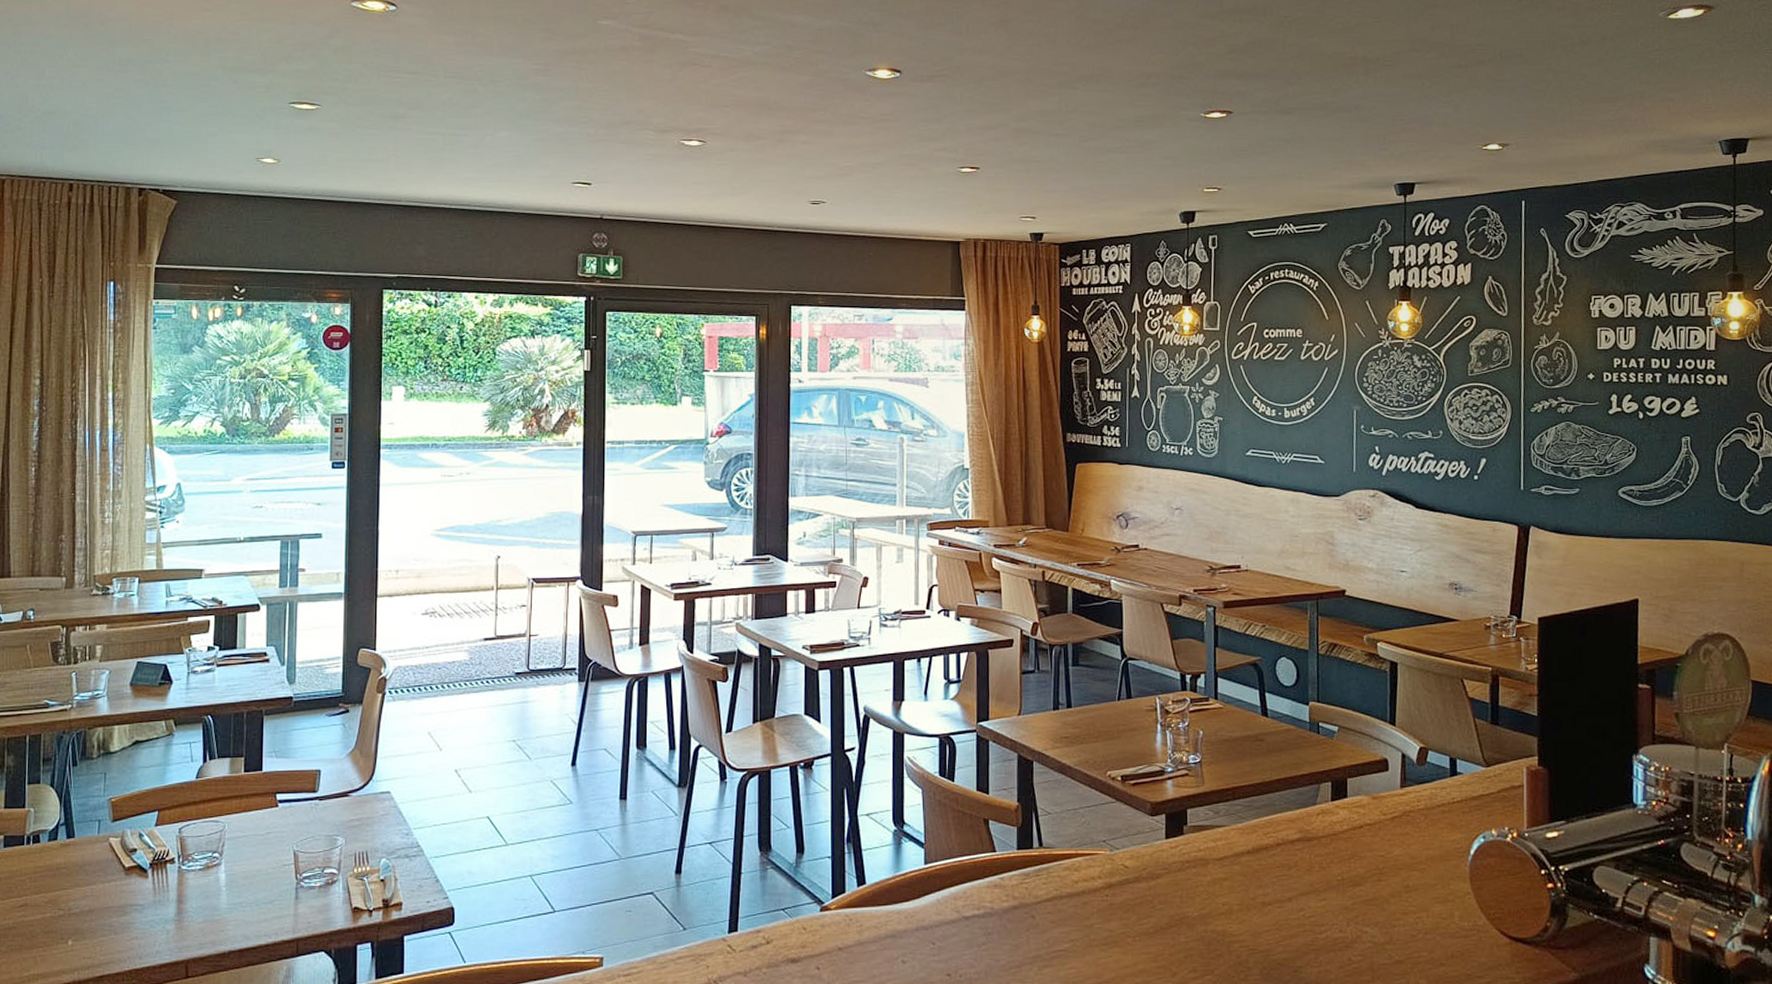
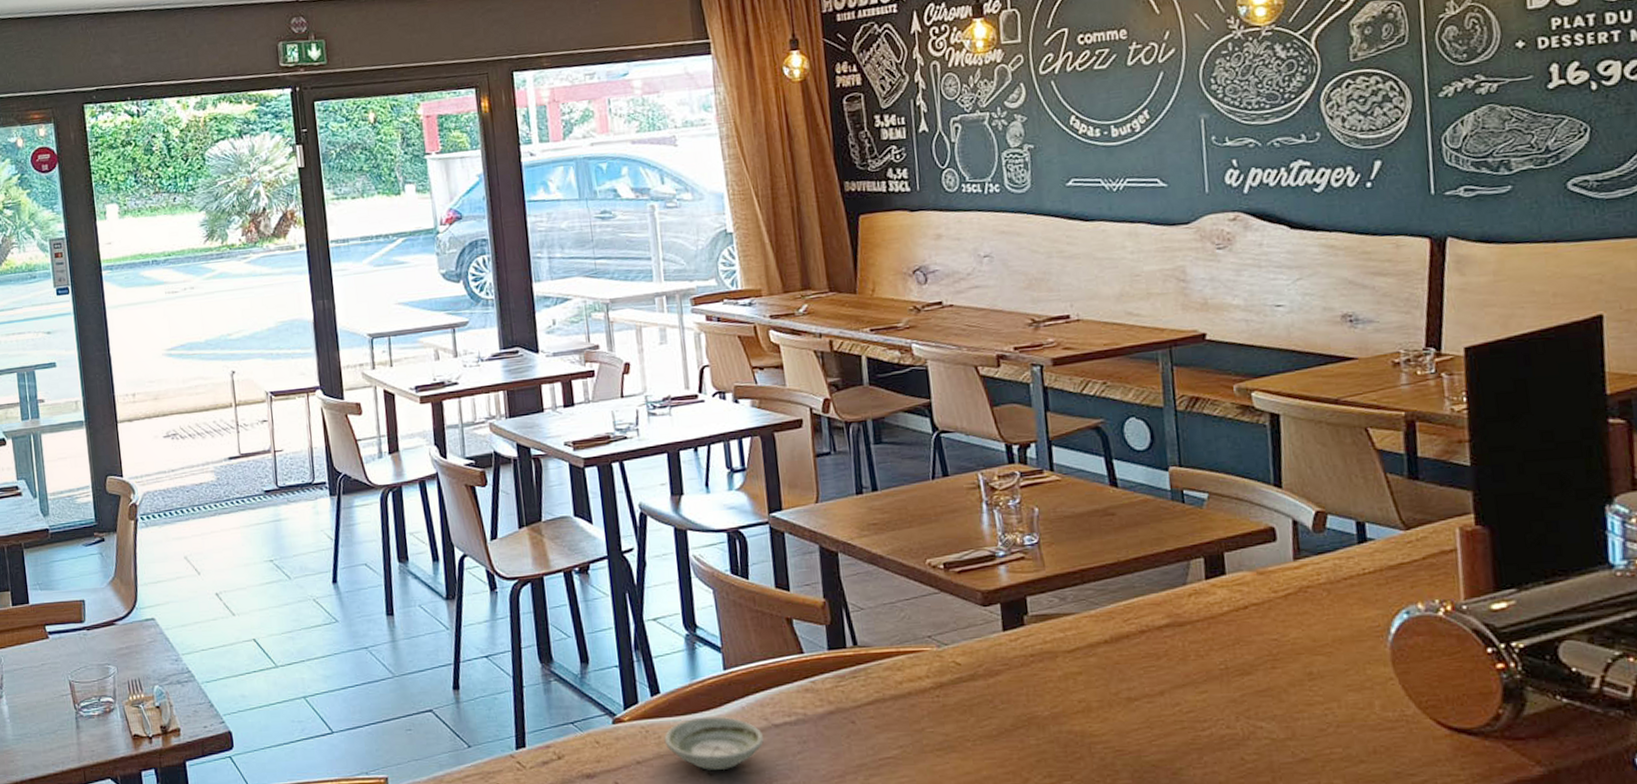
saucer: none [865,907,955,958] -> present [664,716,765,770]

